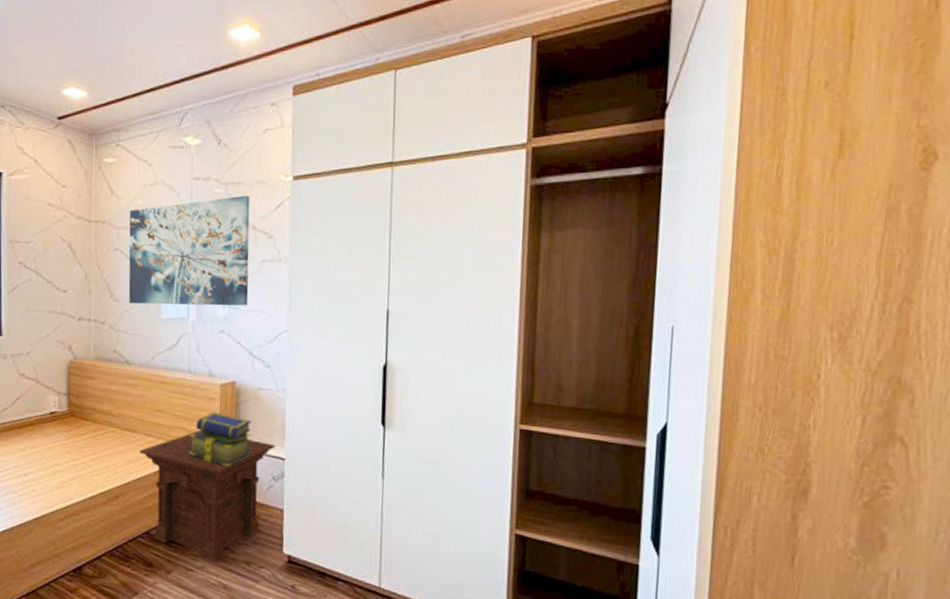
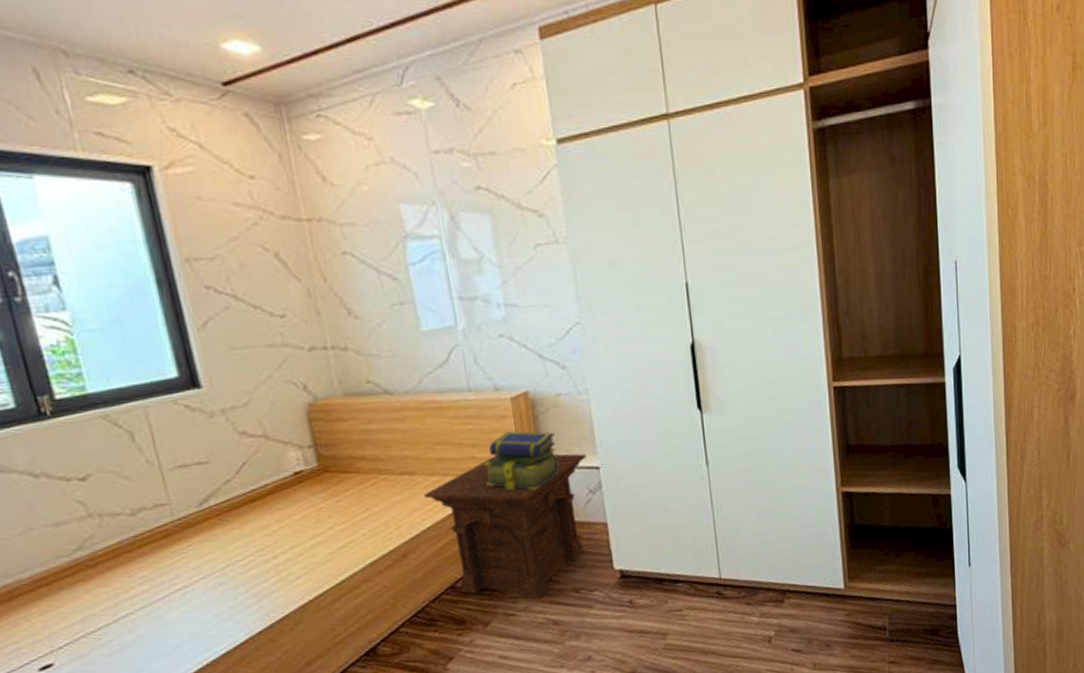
wall art: present [128,195,250,306] -> none [352,167,528,319]

